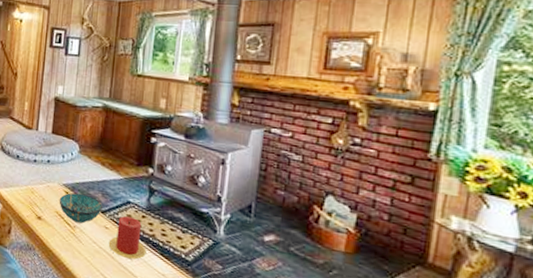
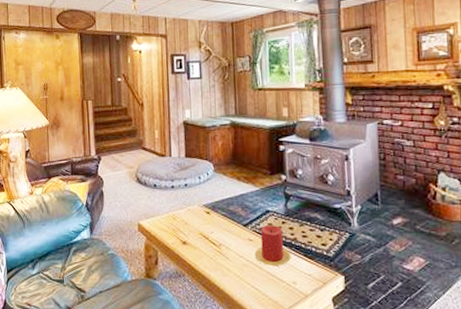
decorative bowl: present [59,192,102,224] -> none [201,211,244,240]

